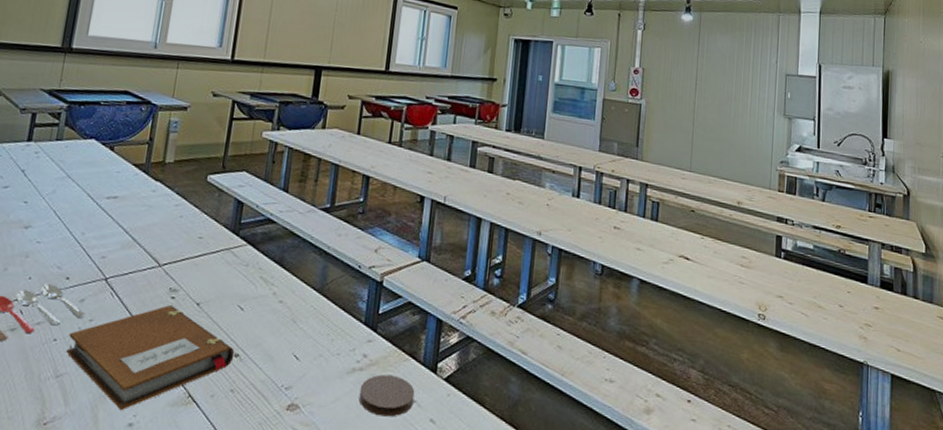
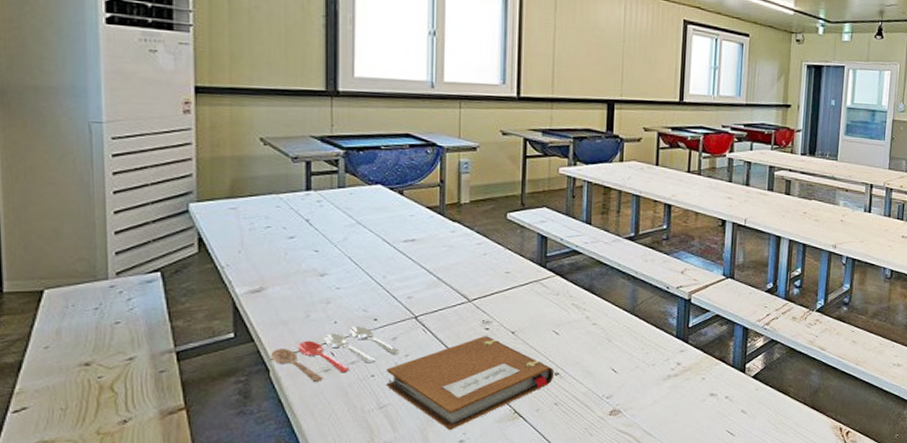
coaster: present [359,374,415,417] -> none [675,378,726,412]

